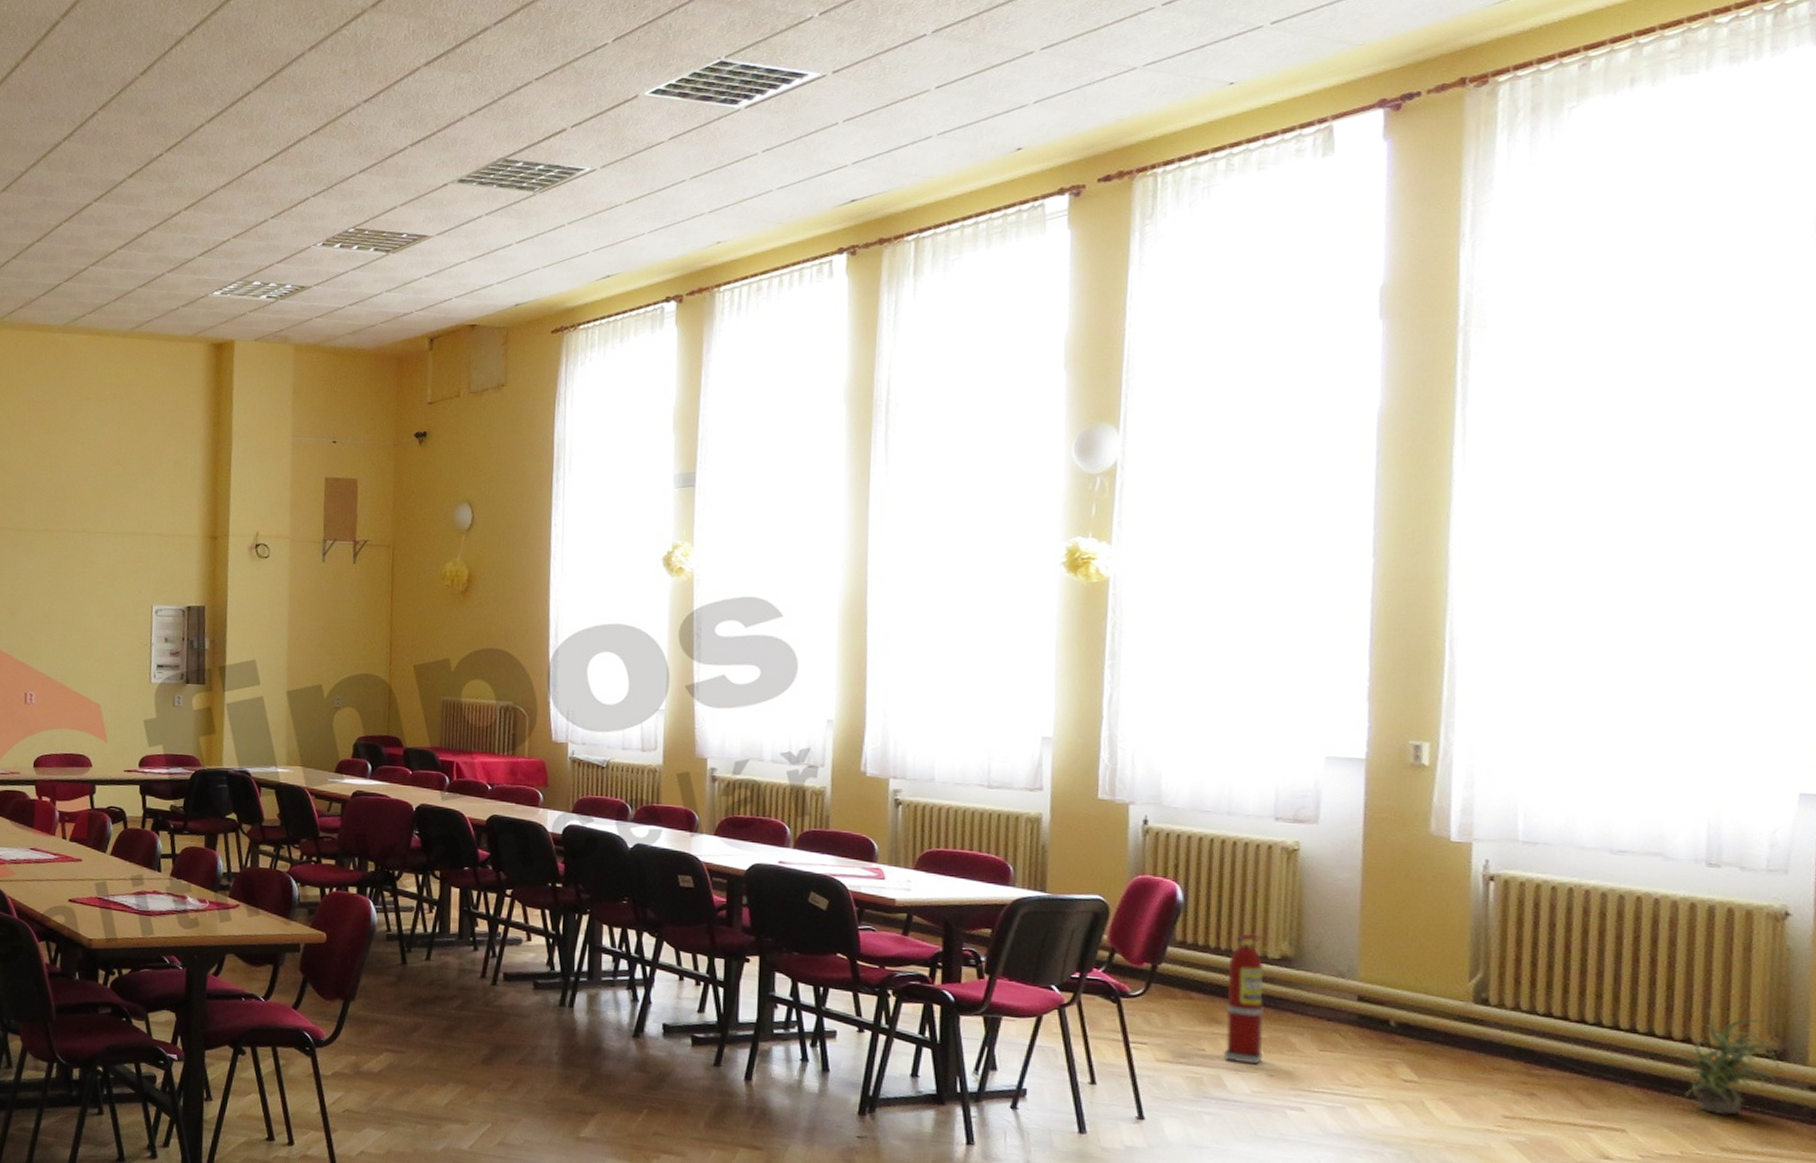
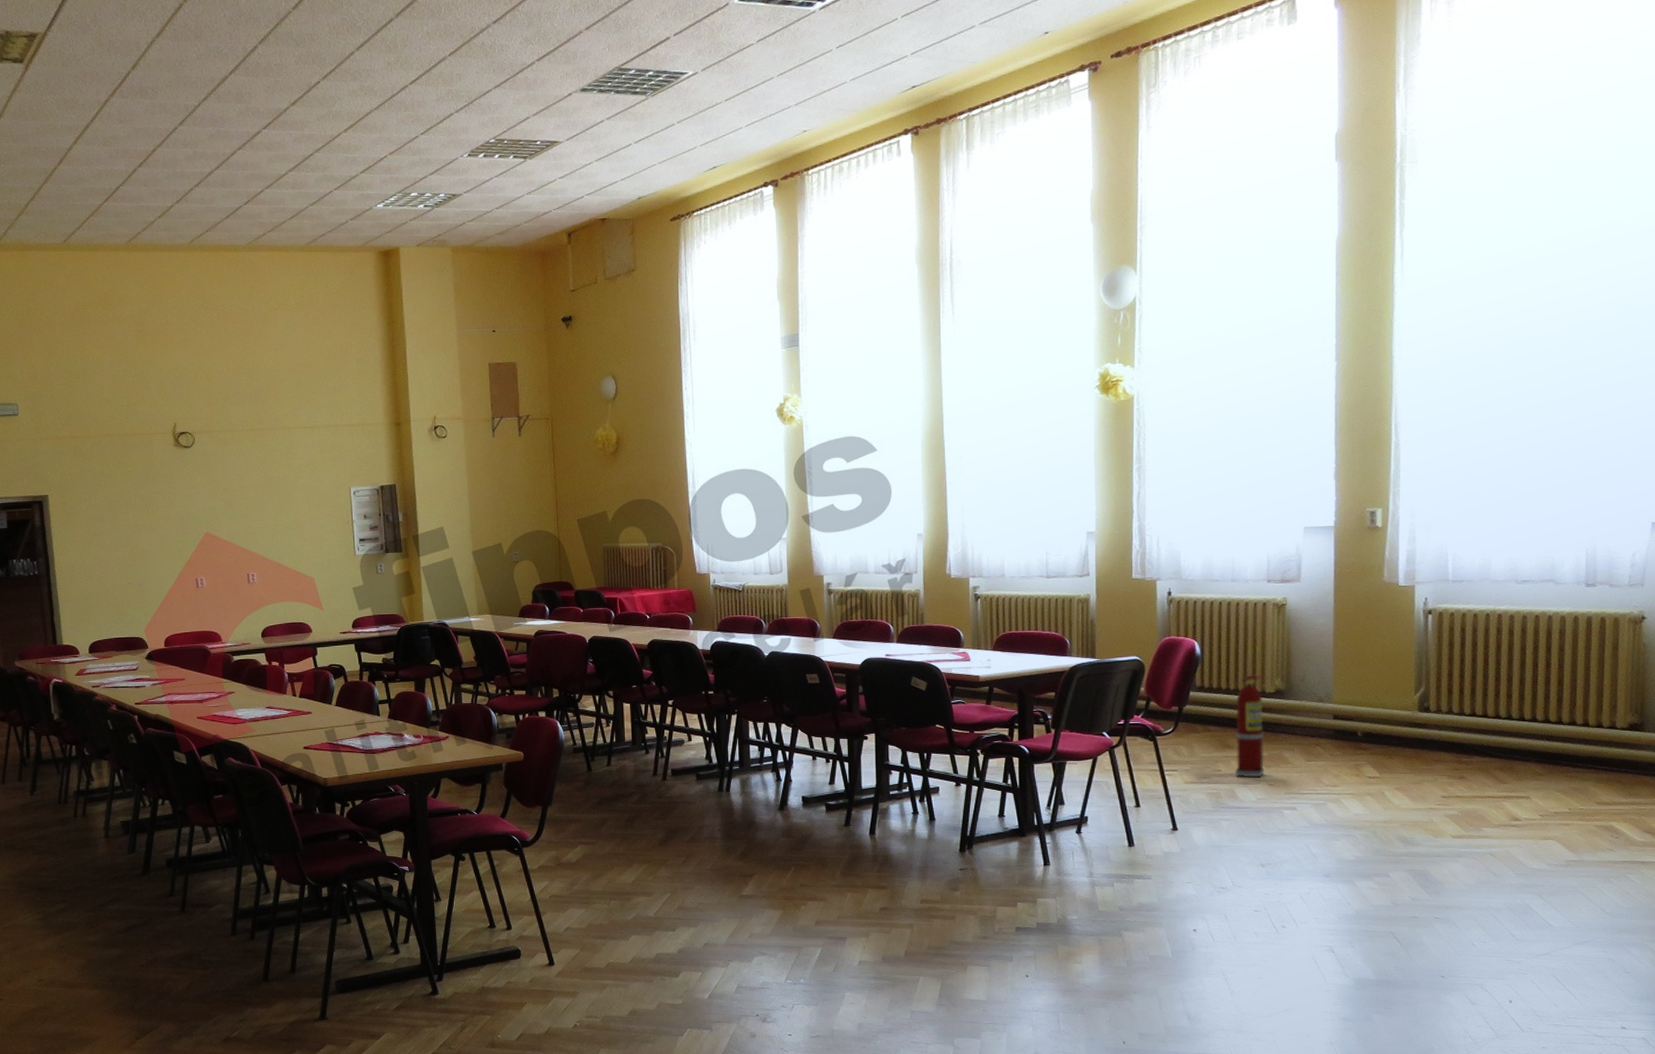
potted plant: present [1670,1009,1779,1116] -> none [1561,698,1638,778]

